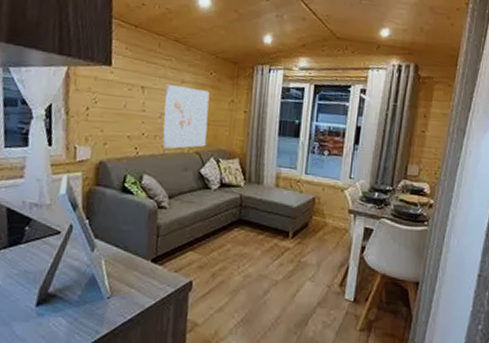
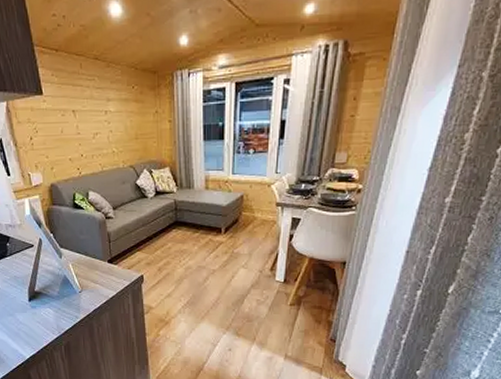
wall art: present [162,84,210,149] -> none [93,104,137,167]

